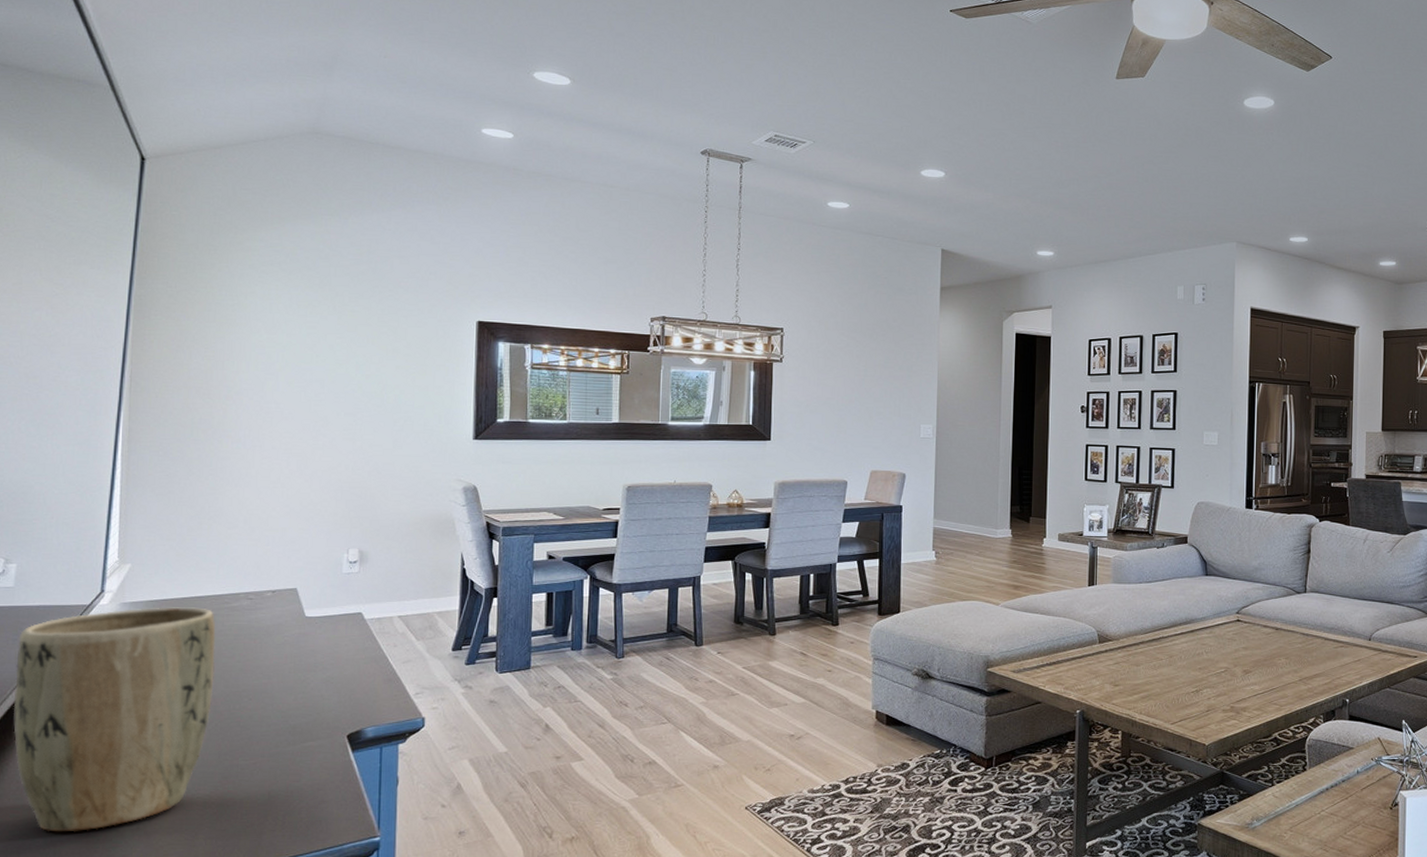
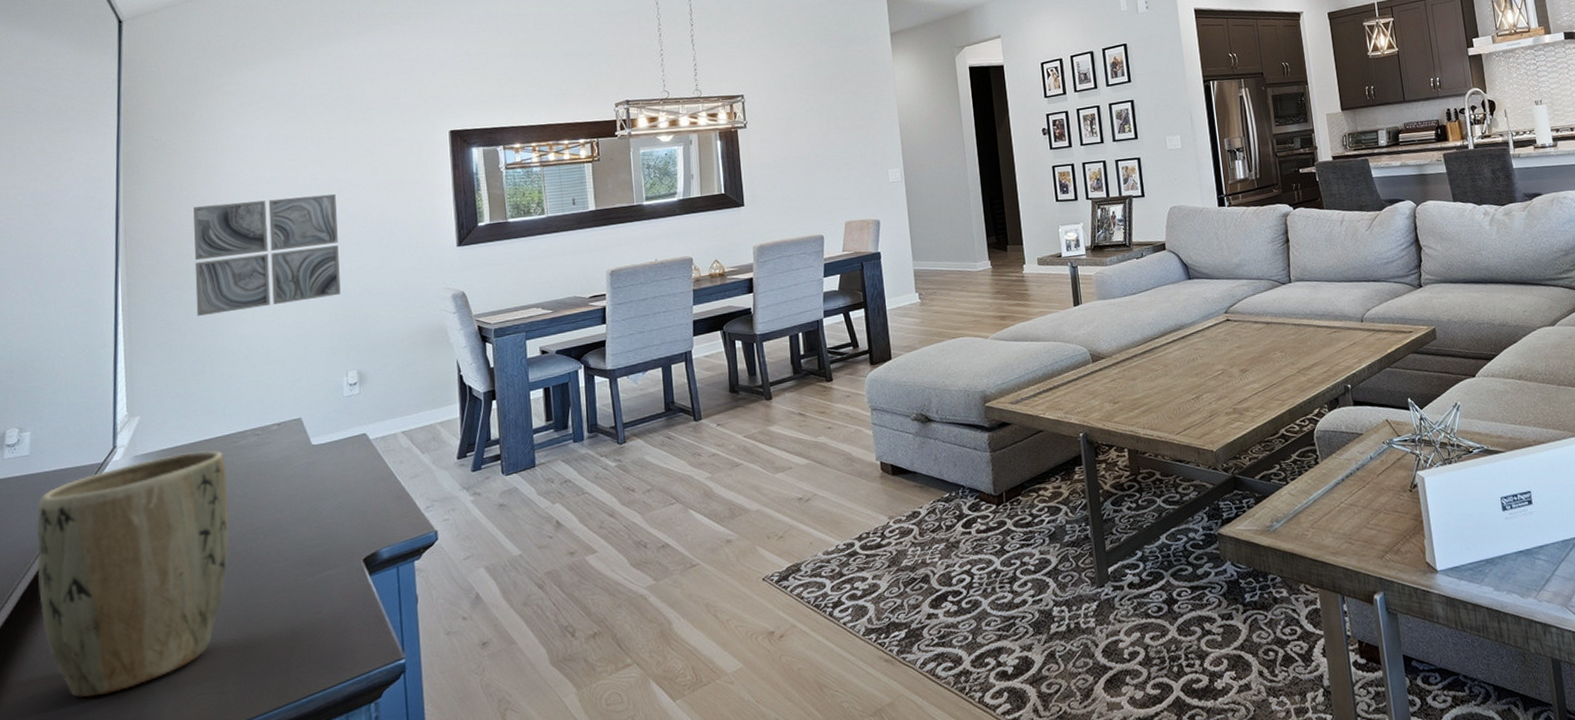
wall art: none [198,361,353,473] -> present [193,193,341,316]

